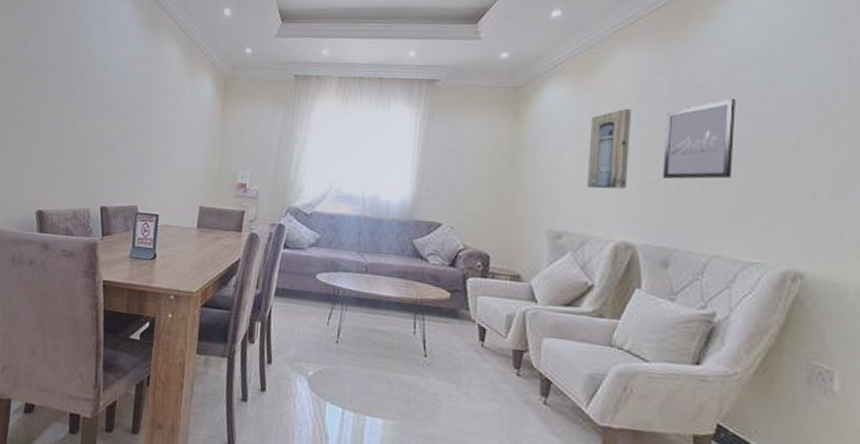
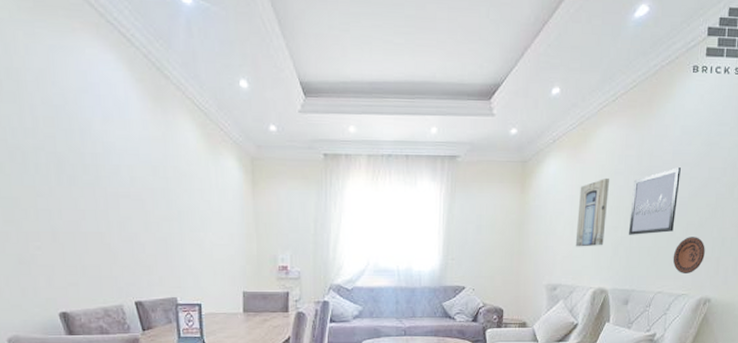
decorative plate: none [734,186,786,236] -> present [672,237,705,275]

